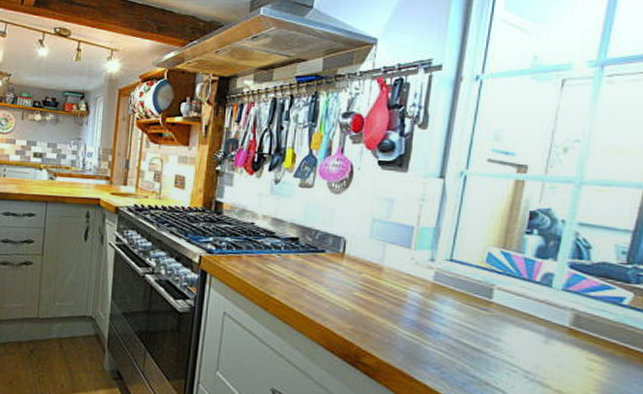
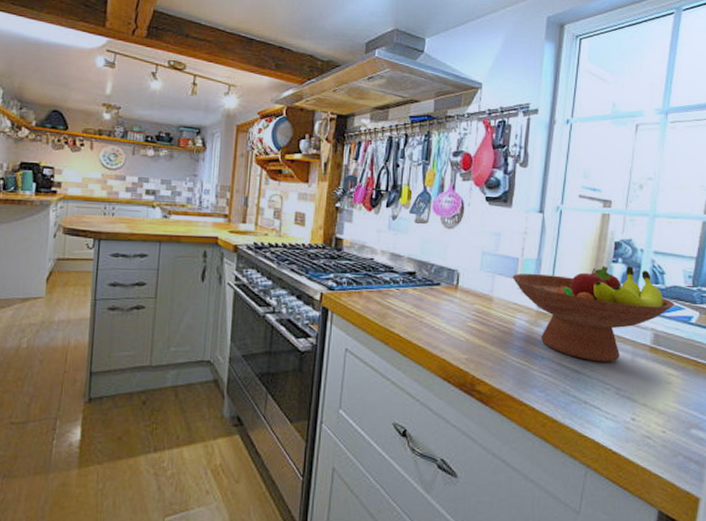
fruit bowl: none [405,237,602,343] -> present [512,265,674,362]

